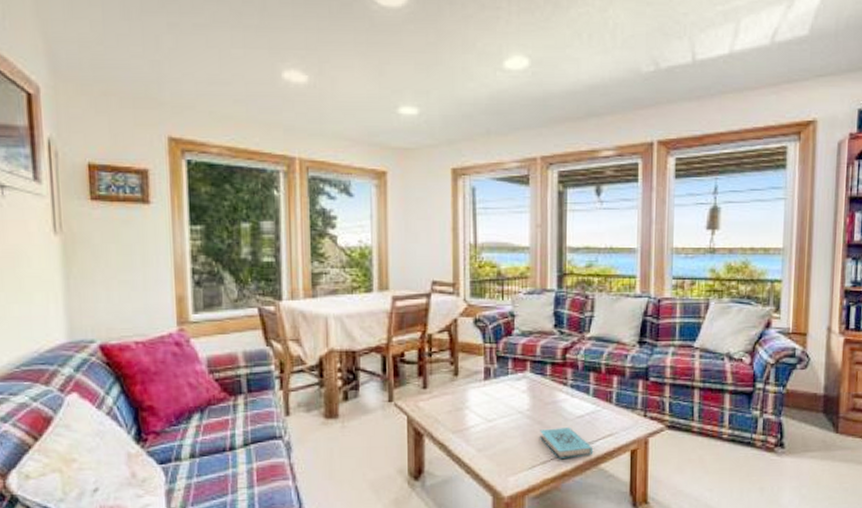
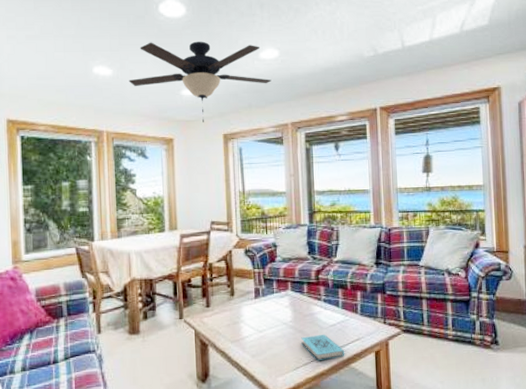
ceiling fan: none [329,40,518,152] -> present [128,41,272,122]

